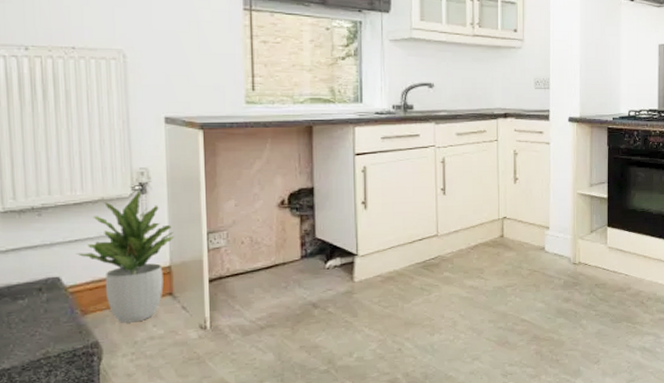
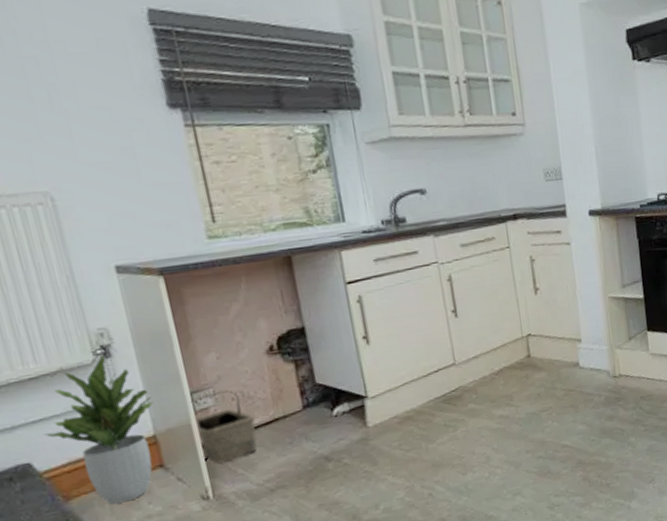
basket: none [206,234,258,298] -> present [190,390,257,464]

